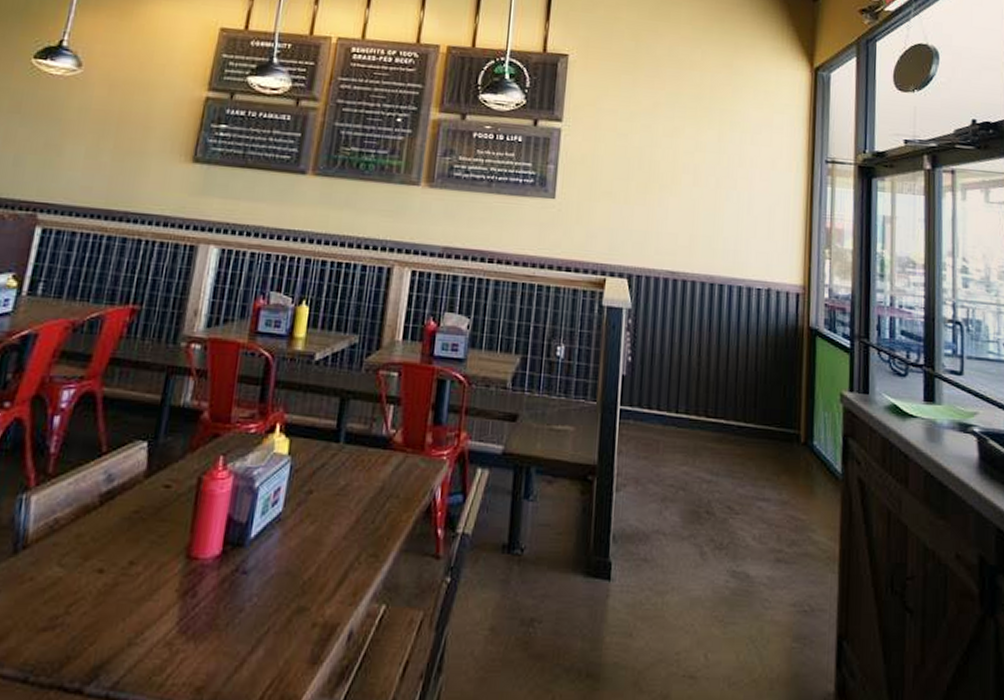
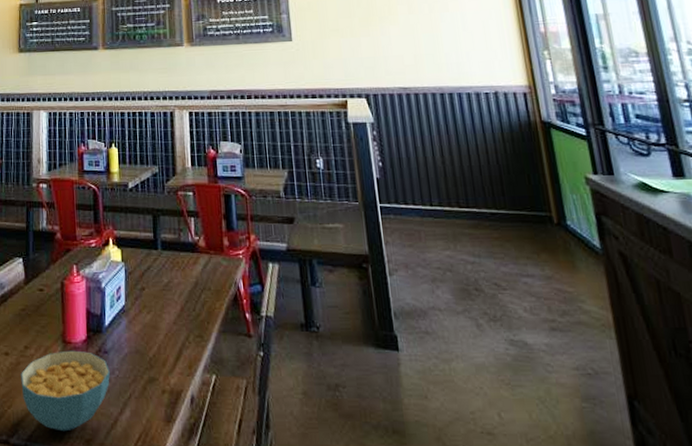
cereal bowl: none [114,569,246,677] -> present [21,350,110,432]

